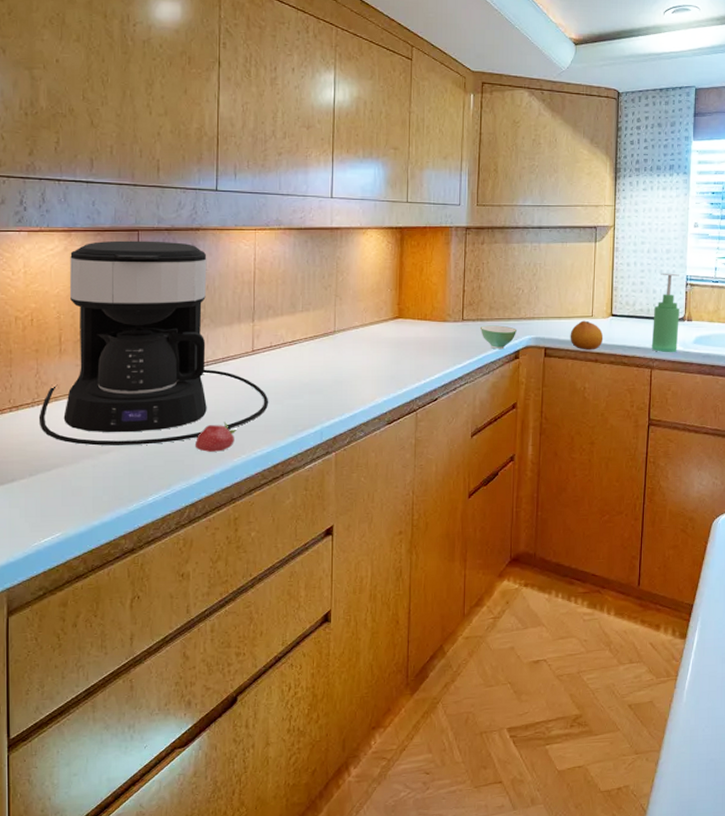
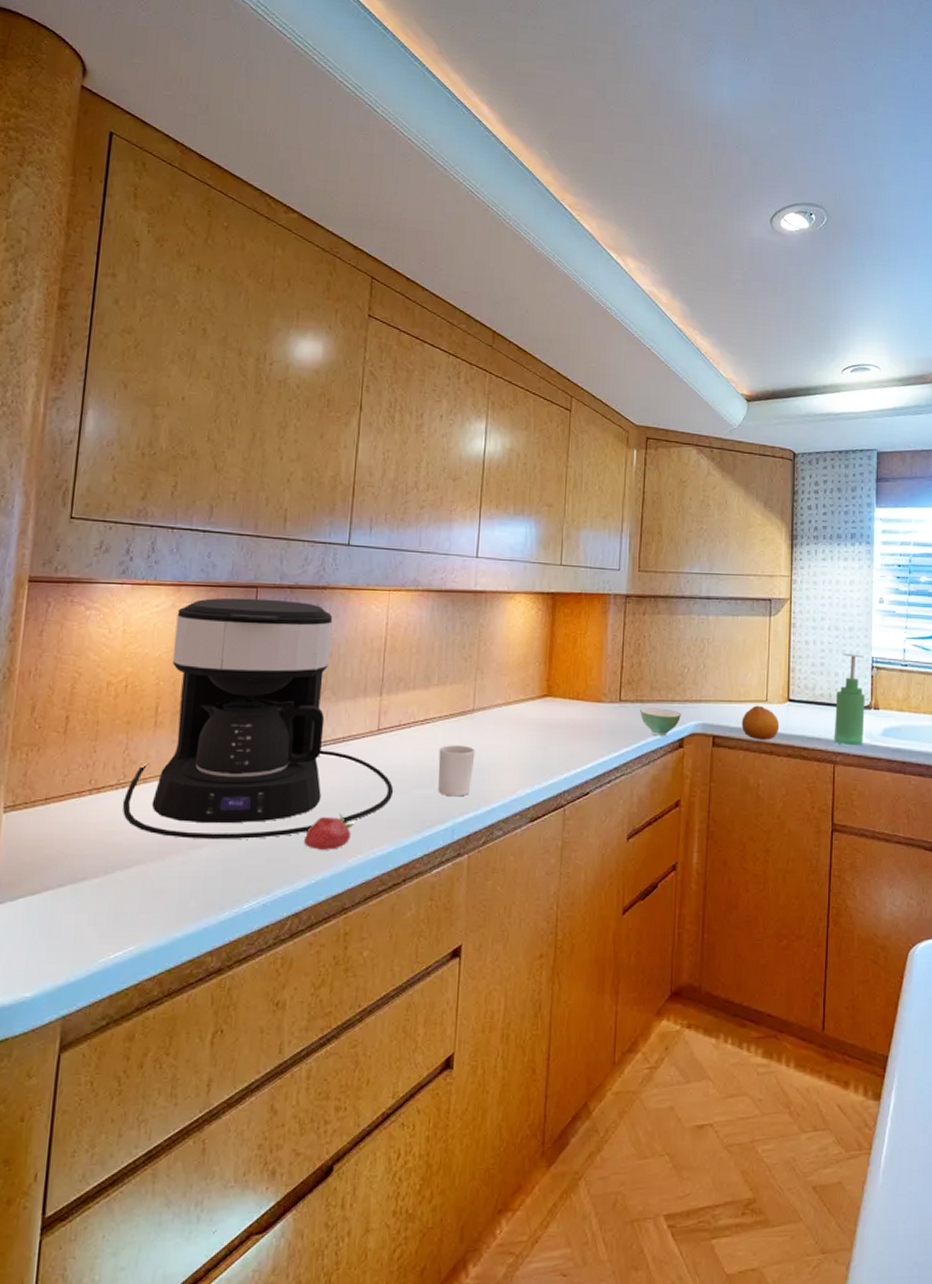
mug: none [306,362,338,405] -> present [438,745,476,797]

